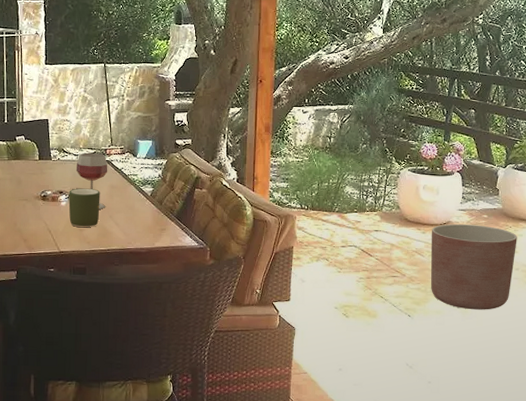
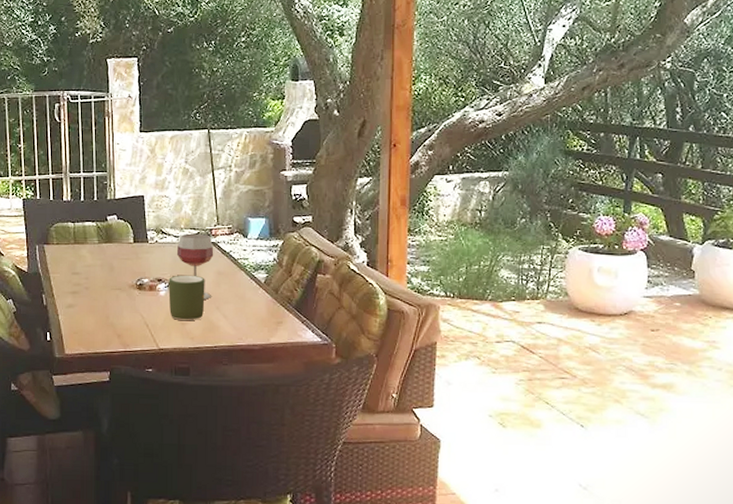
planter: present [431,223,517,310] -> none [609,313,719,420]

